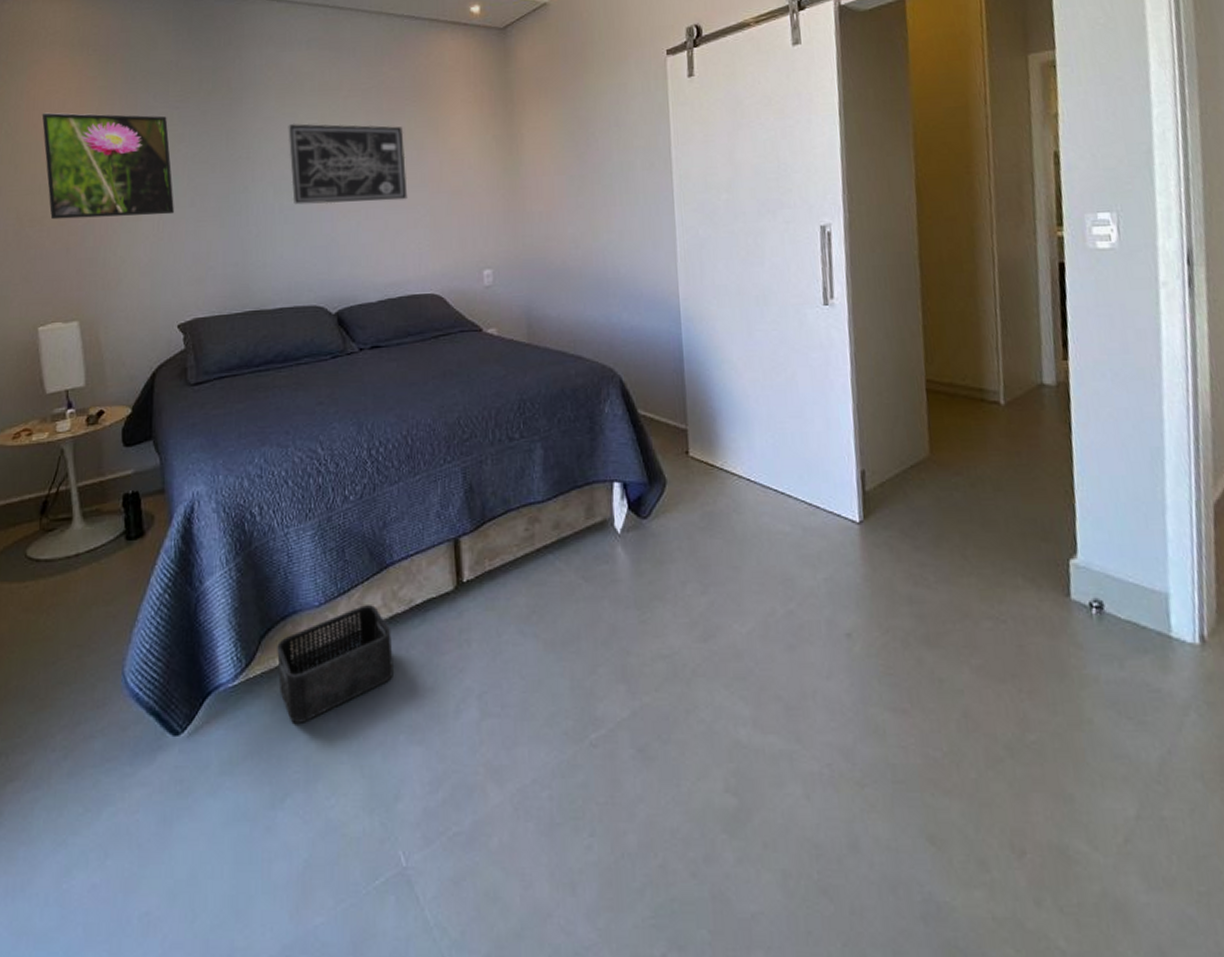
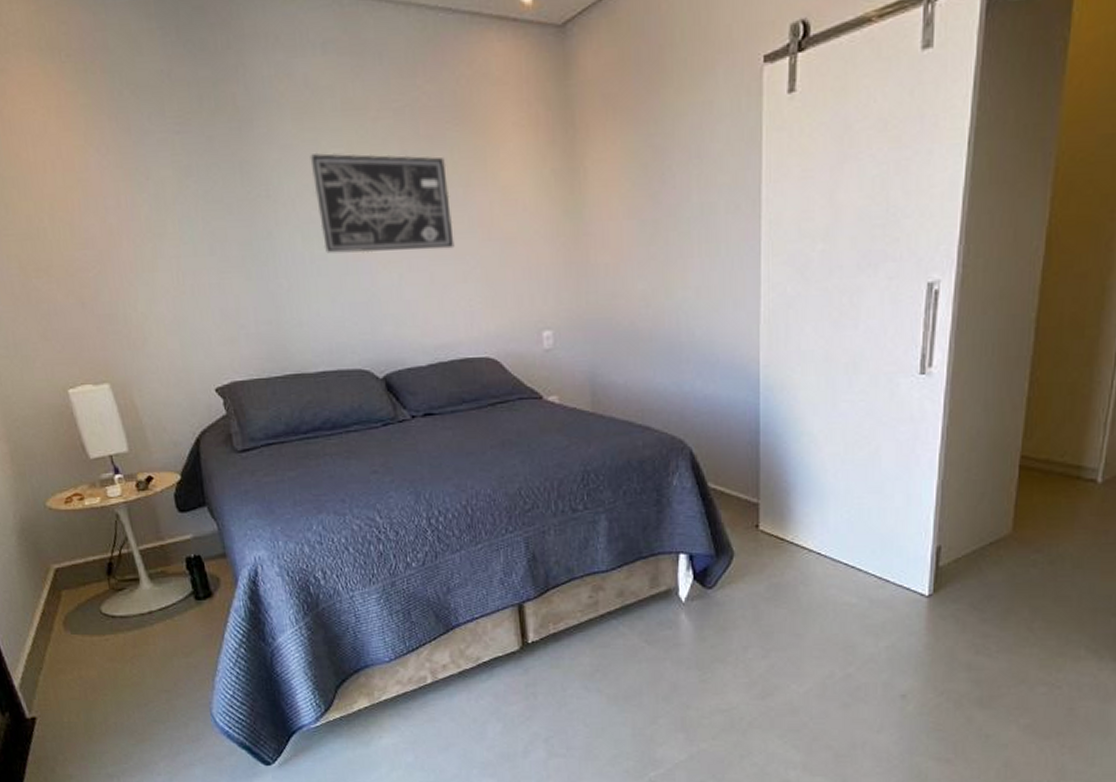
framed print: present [42,112,174,220] -> none [22,138,193,270]
storage bin: present [277,605,393,723] -> none [353,662,464,758]

